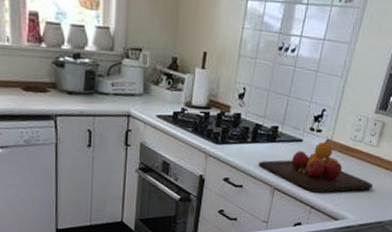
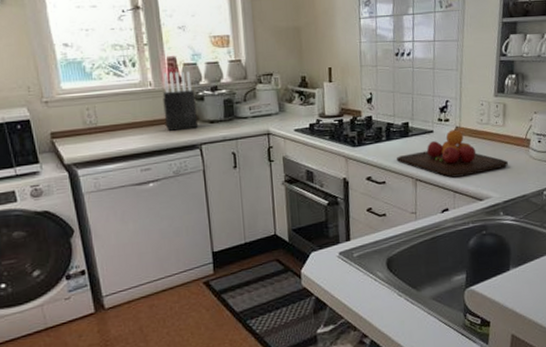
knife block: none [20,28,56,98] -> present [162,70,199,131]

